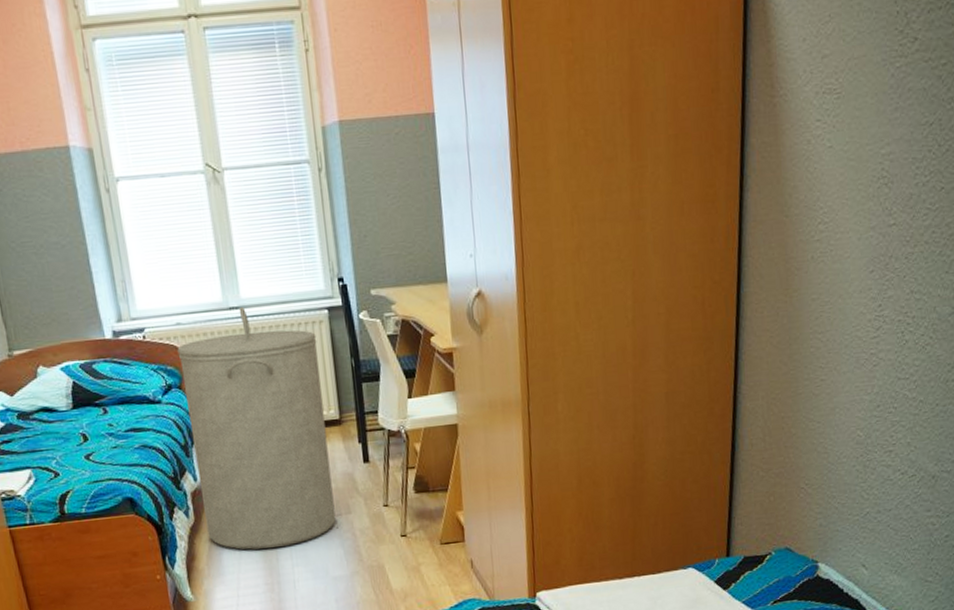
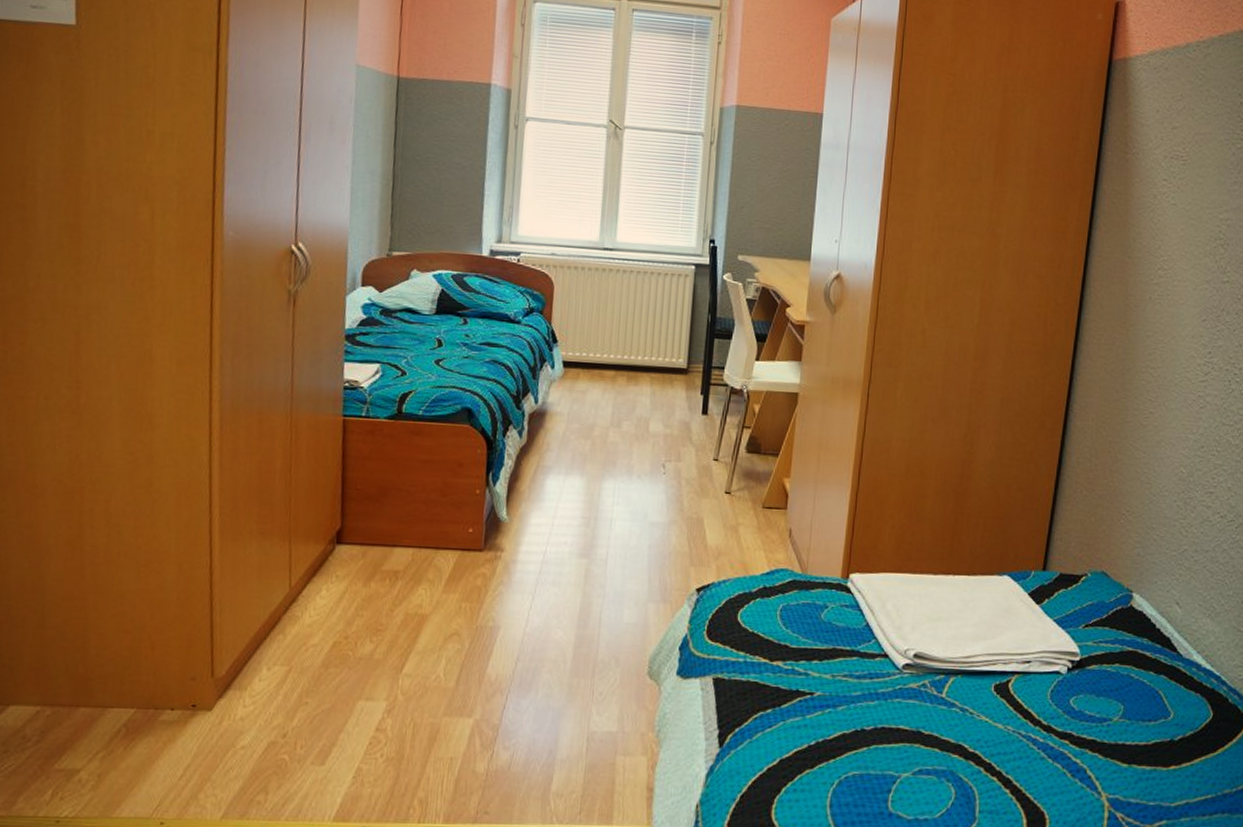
laundry hamper: present [177,307,336,550] -> none [536,250,680,483]

